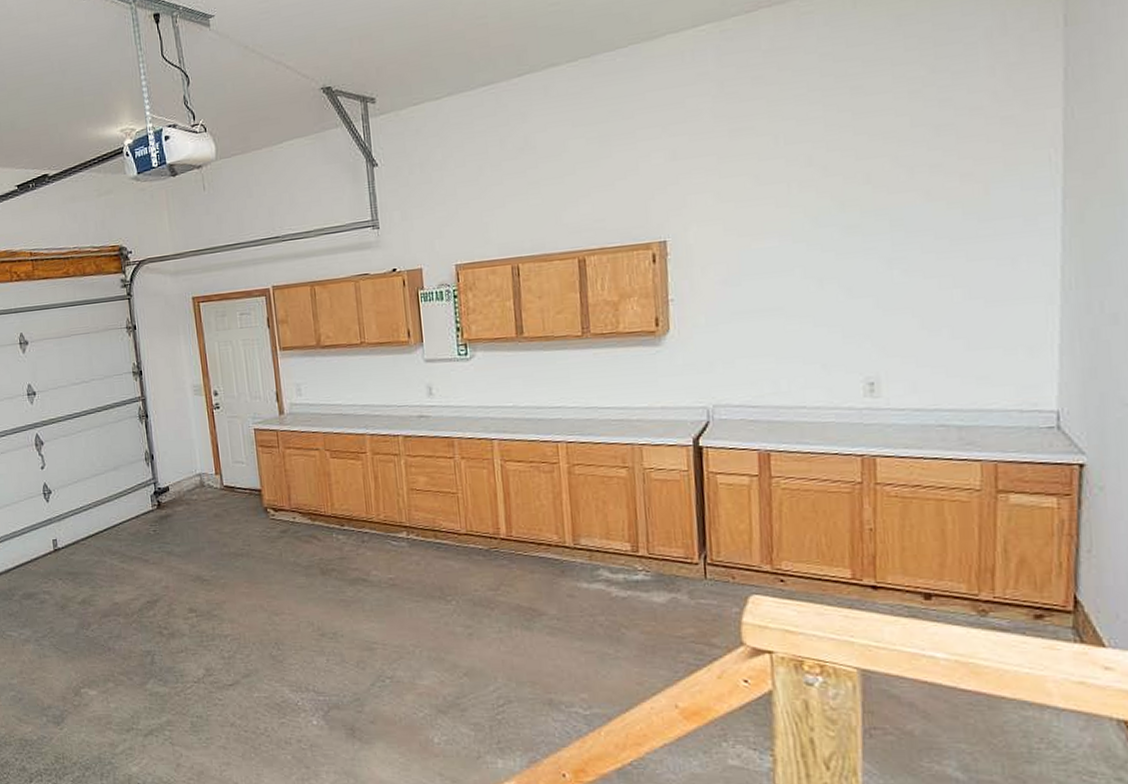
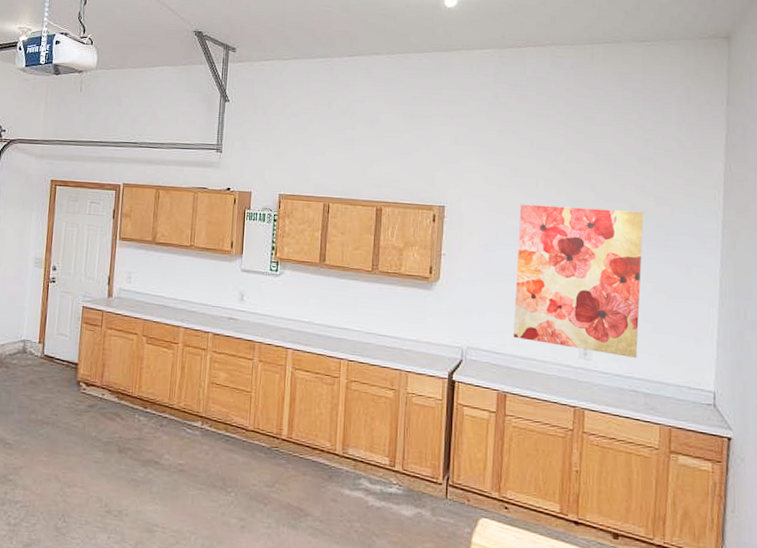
wall art: none [767,198,945,386] -> present [513,204,644,358]

